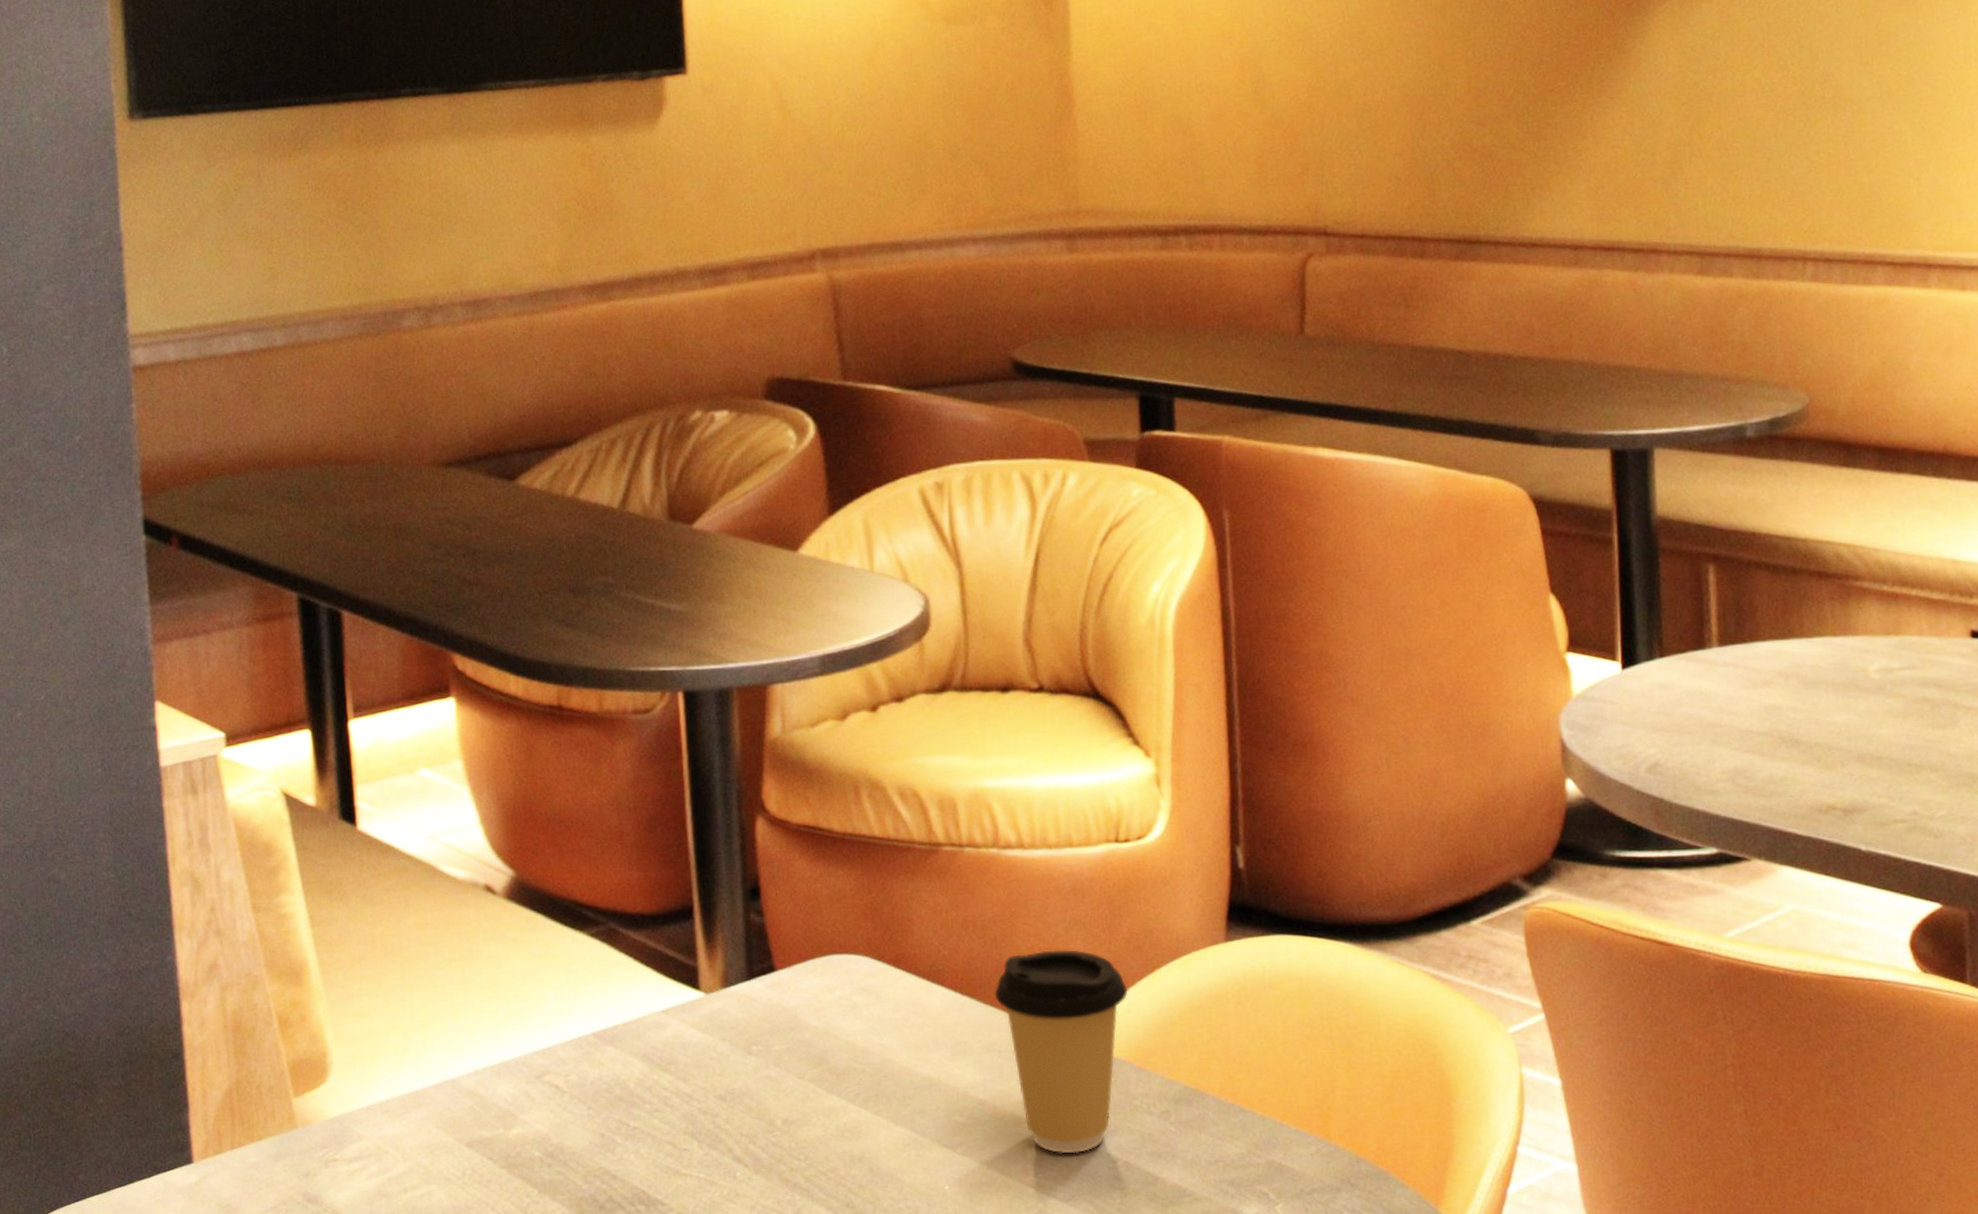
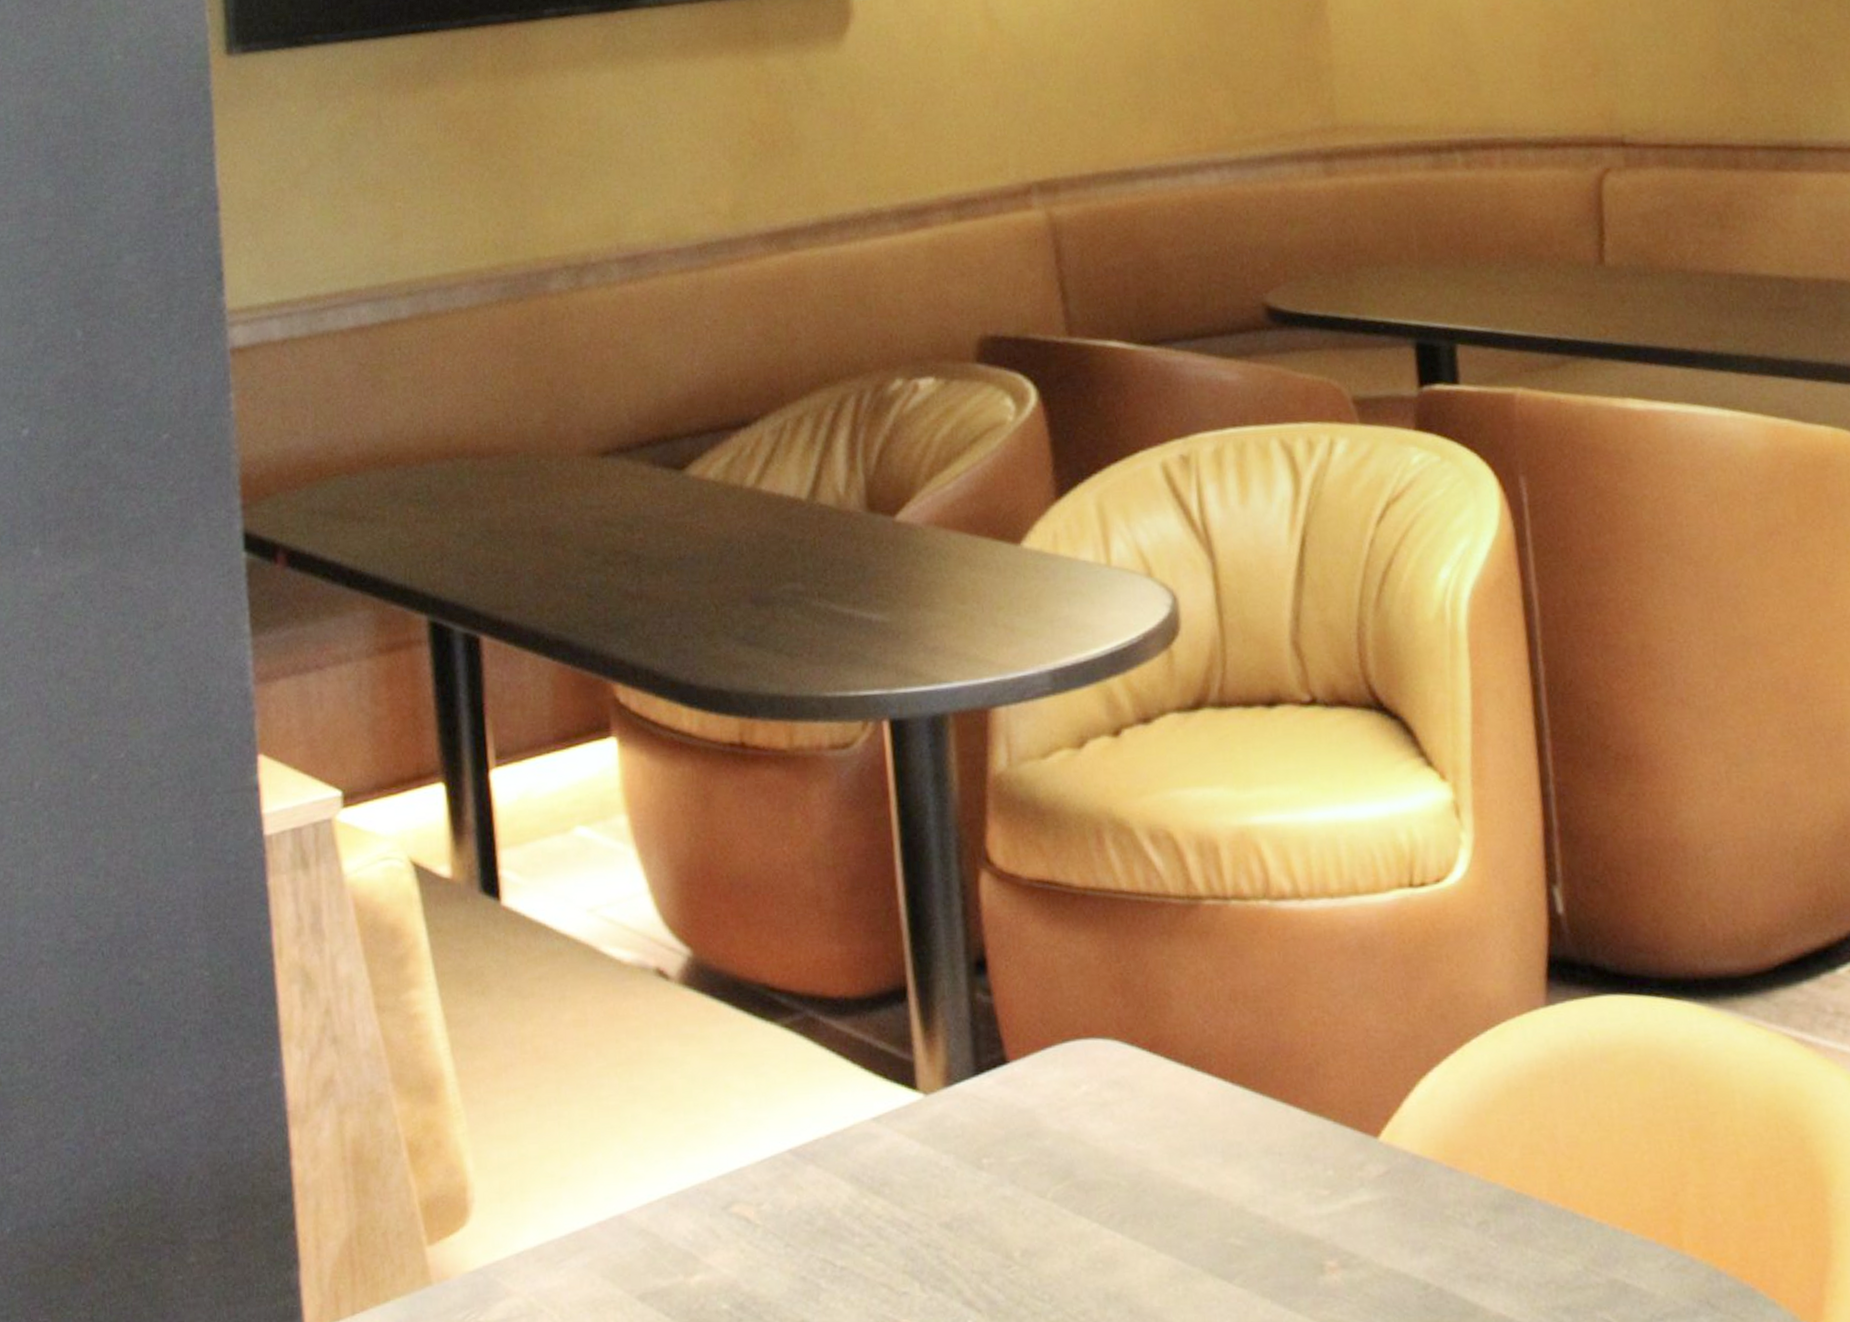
coffee cup: present [994,950,1128,1154] -> none [1272,1022,1433,1281]

